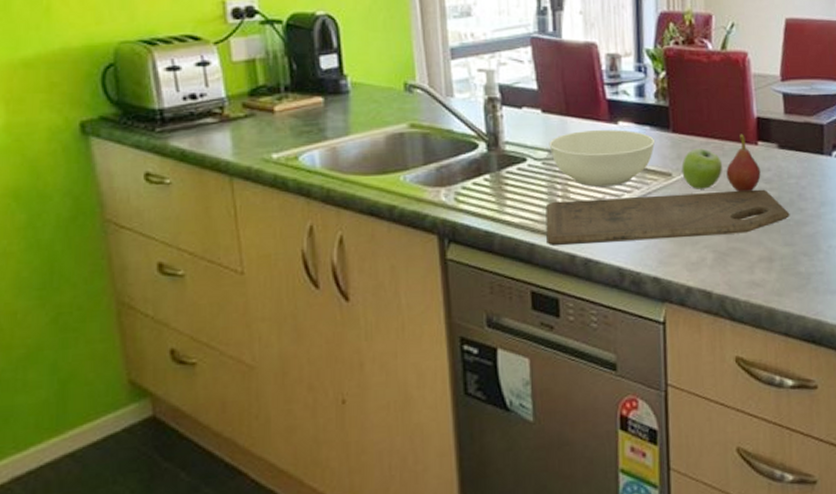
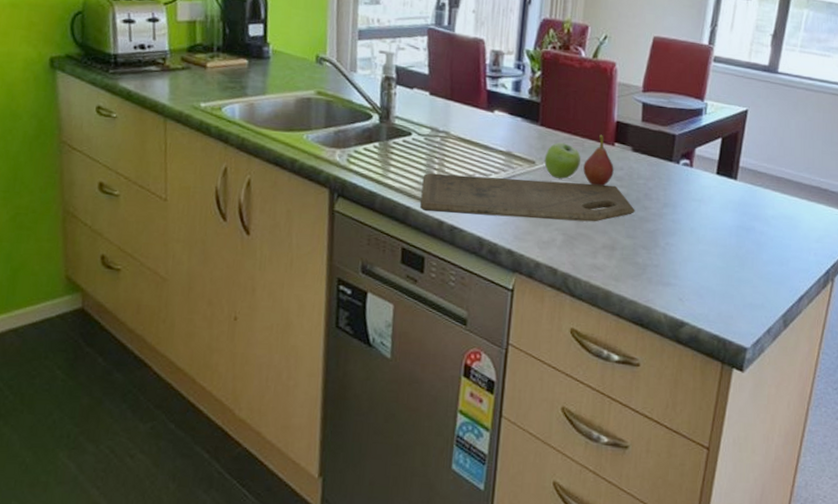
bowl: present [549,130,656,187] -> none [432,115,525,166]

